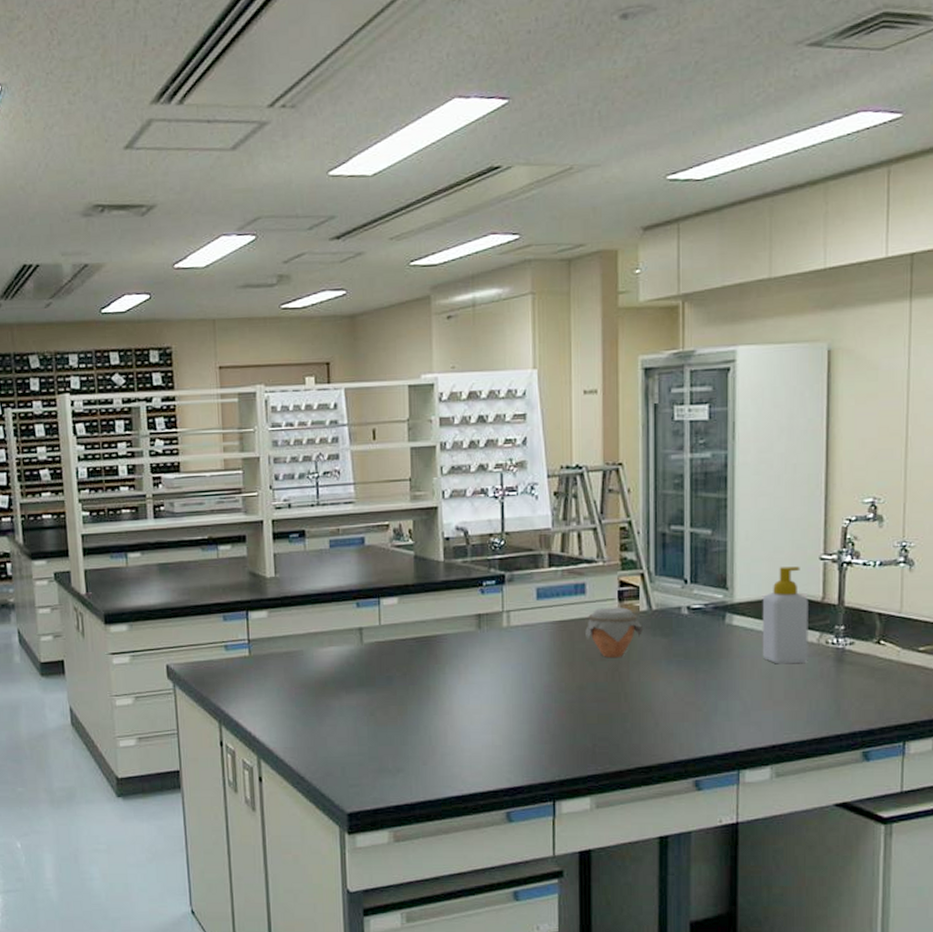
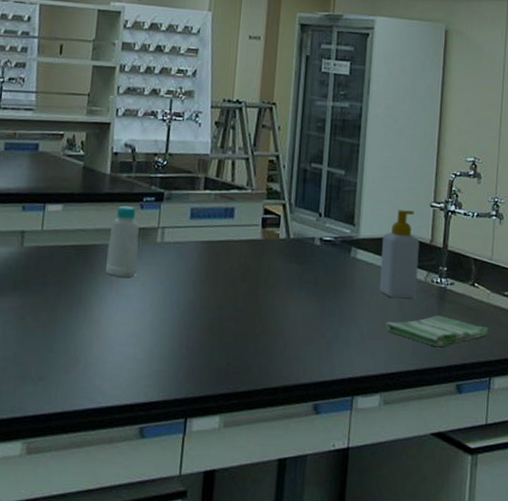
bottle: none [451,592,486,667] -> present [106,205,139,278]
jar: present [585,607,644,658] -> none [230,232,281,281]
dish towel: none [773,679,901,714] -> present [386,315,489,348]

